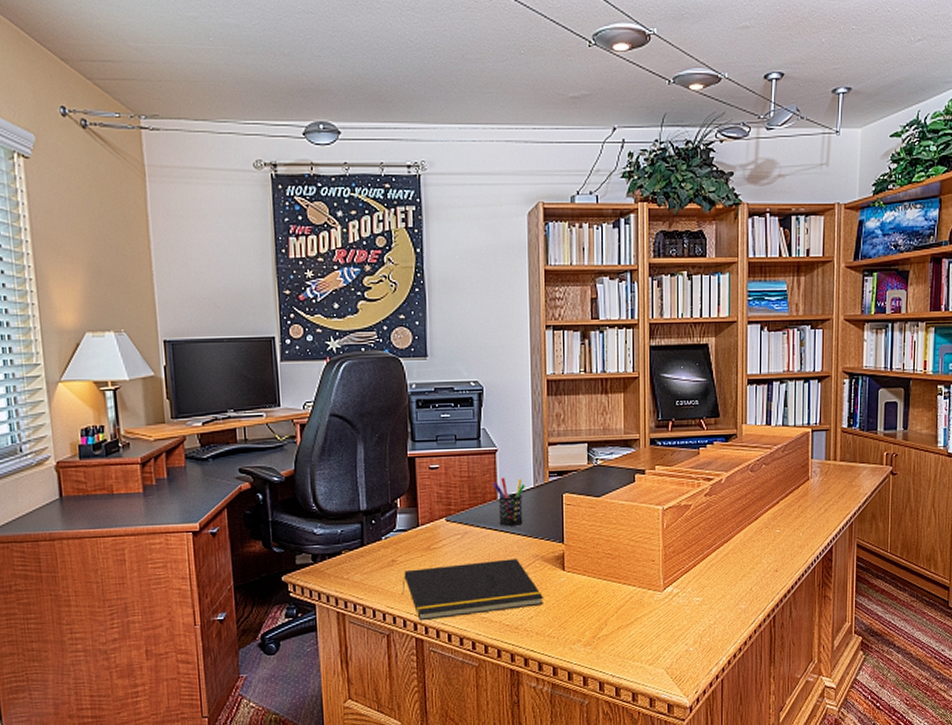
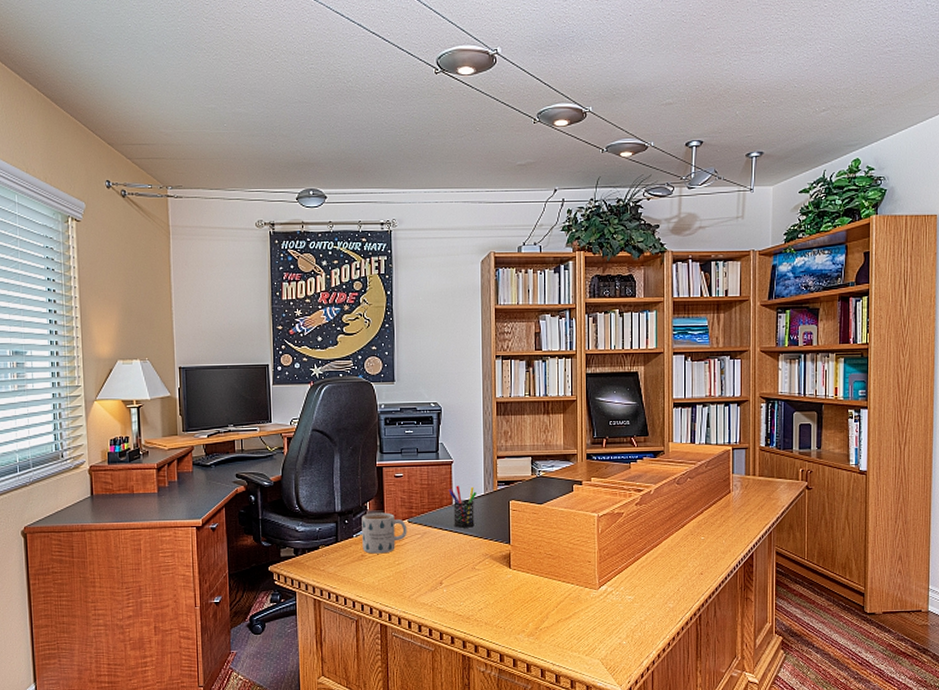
mug: none [391,510,445,559] -> present [362,512,407,554]
notepad: present [402,559,544,621] -> none [369,557,493,609]

